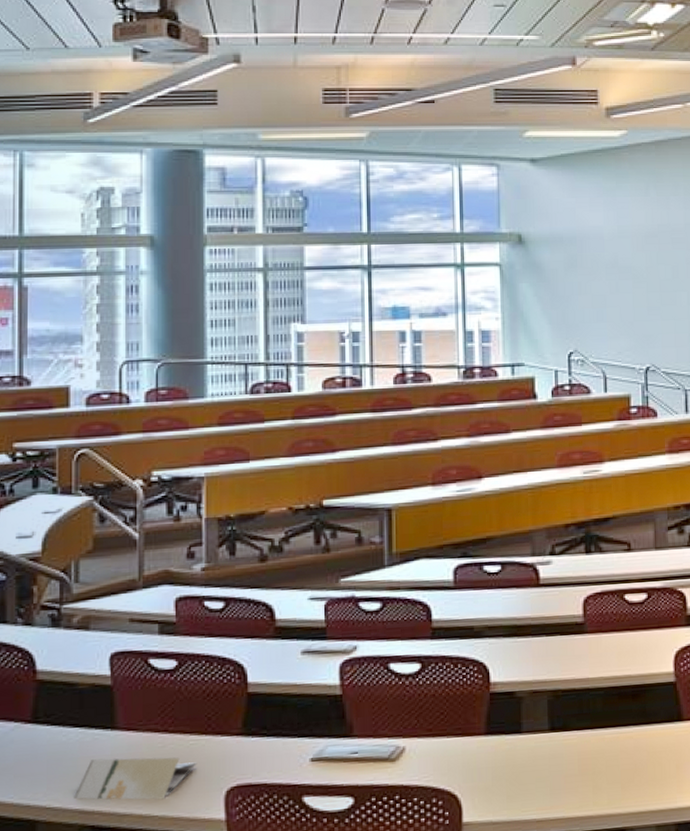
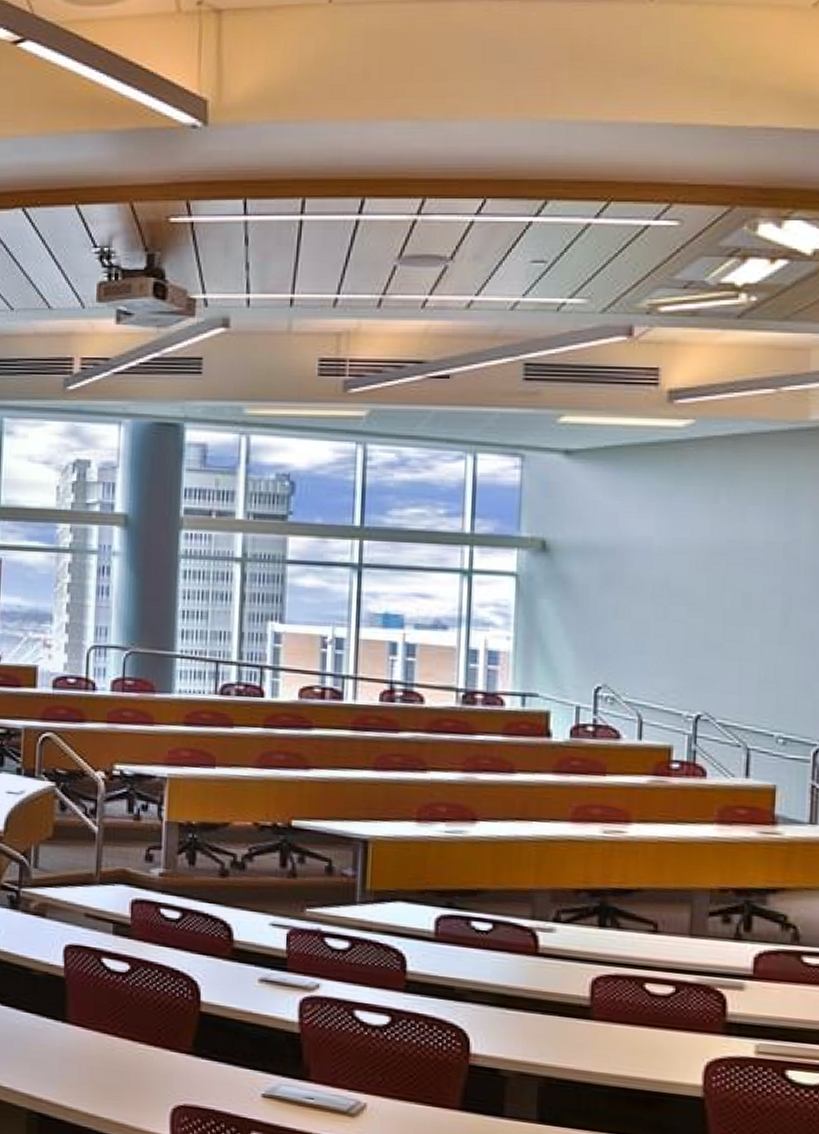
brochure: present [74,757,198,800] -> none [24,1048,145,1103]

